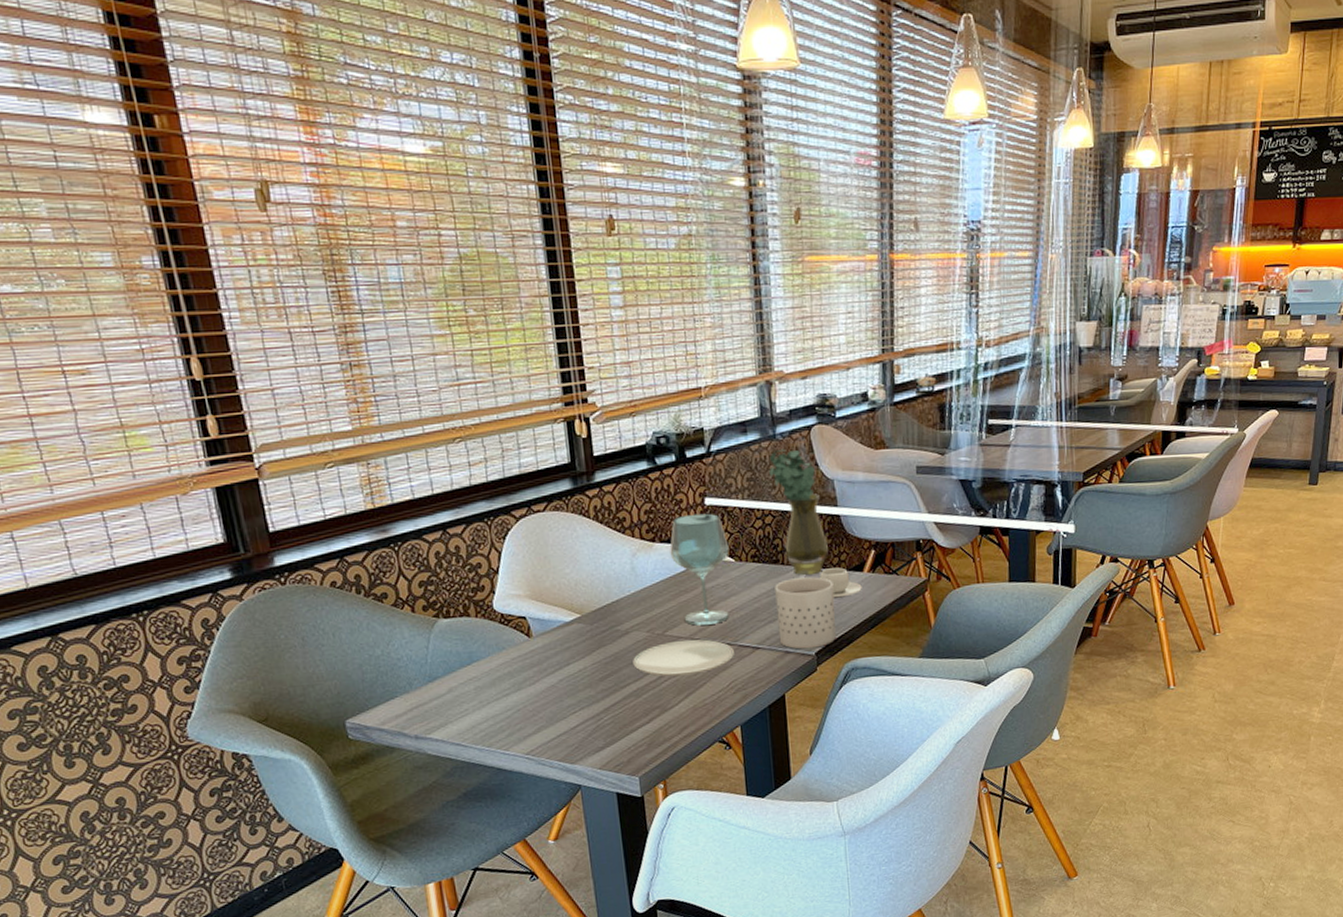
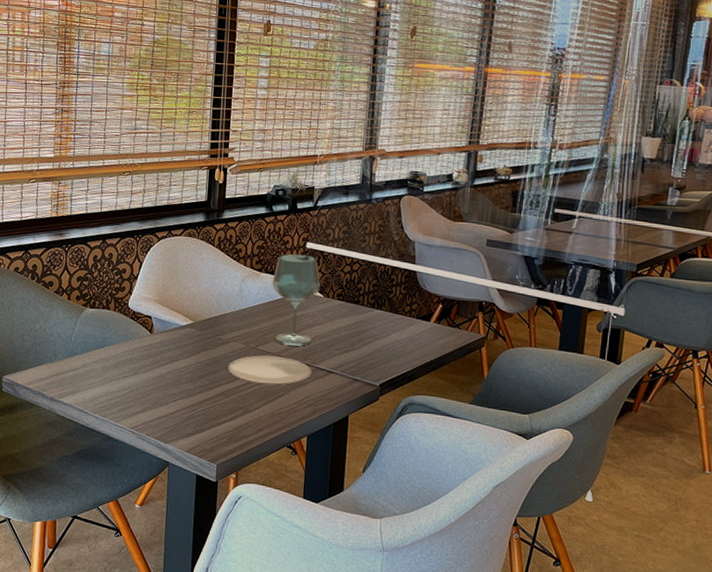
vase: present [769,445,828,575] -> none [362,207,403,317]
mug: present [775,577,836,649] -> none [350,318,403,381]
teacup: present [820,567,862,598] -> none [392,314,427,341]

